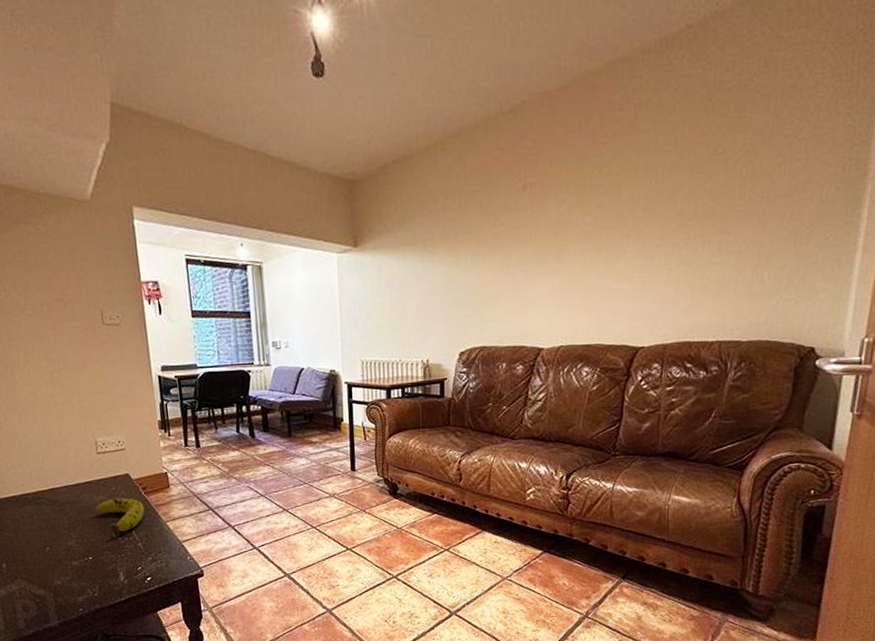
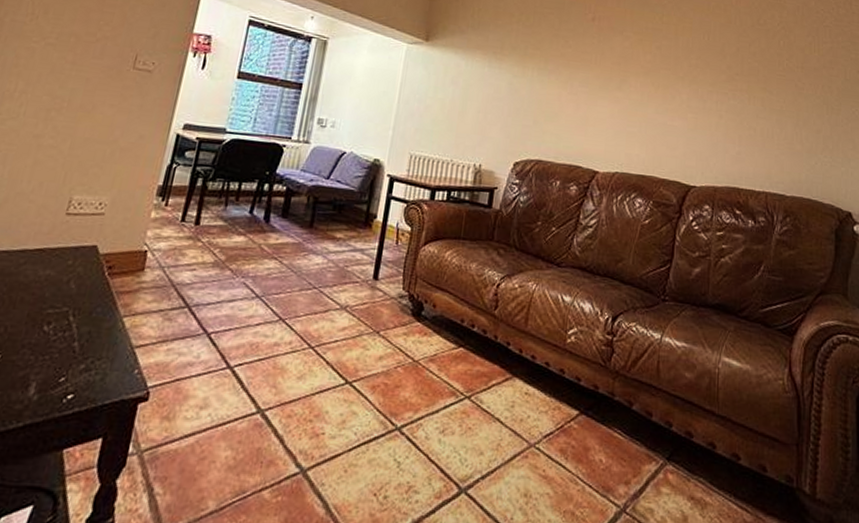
fruit: present [95,498,145,533] -> none [34,275,102,324]

